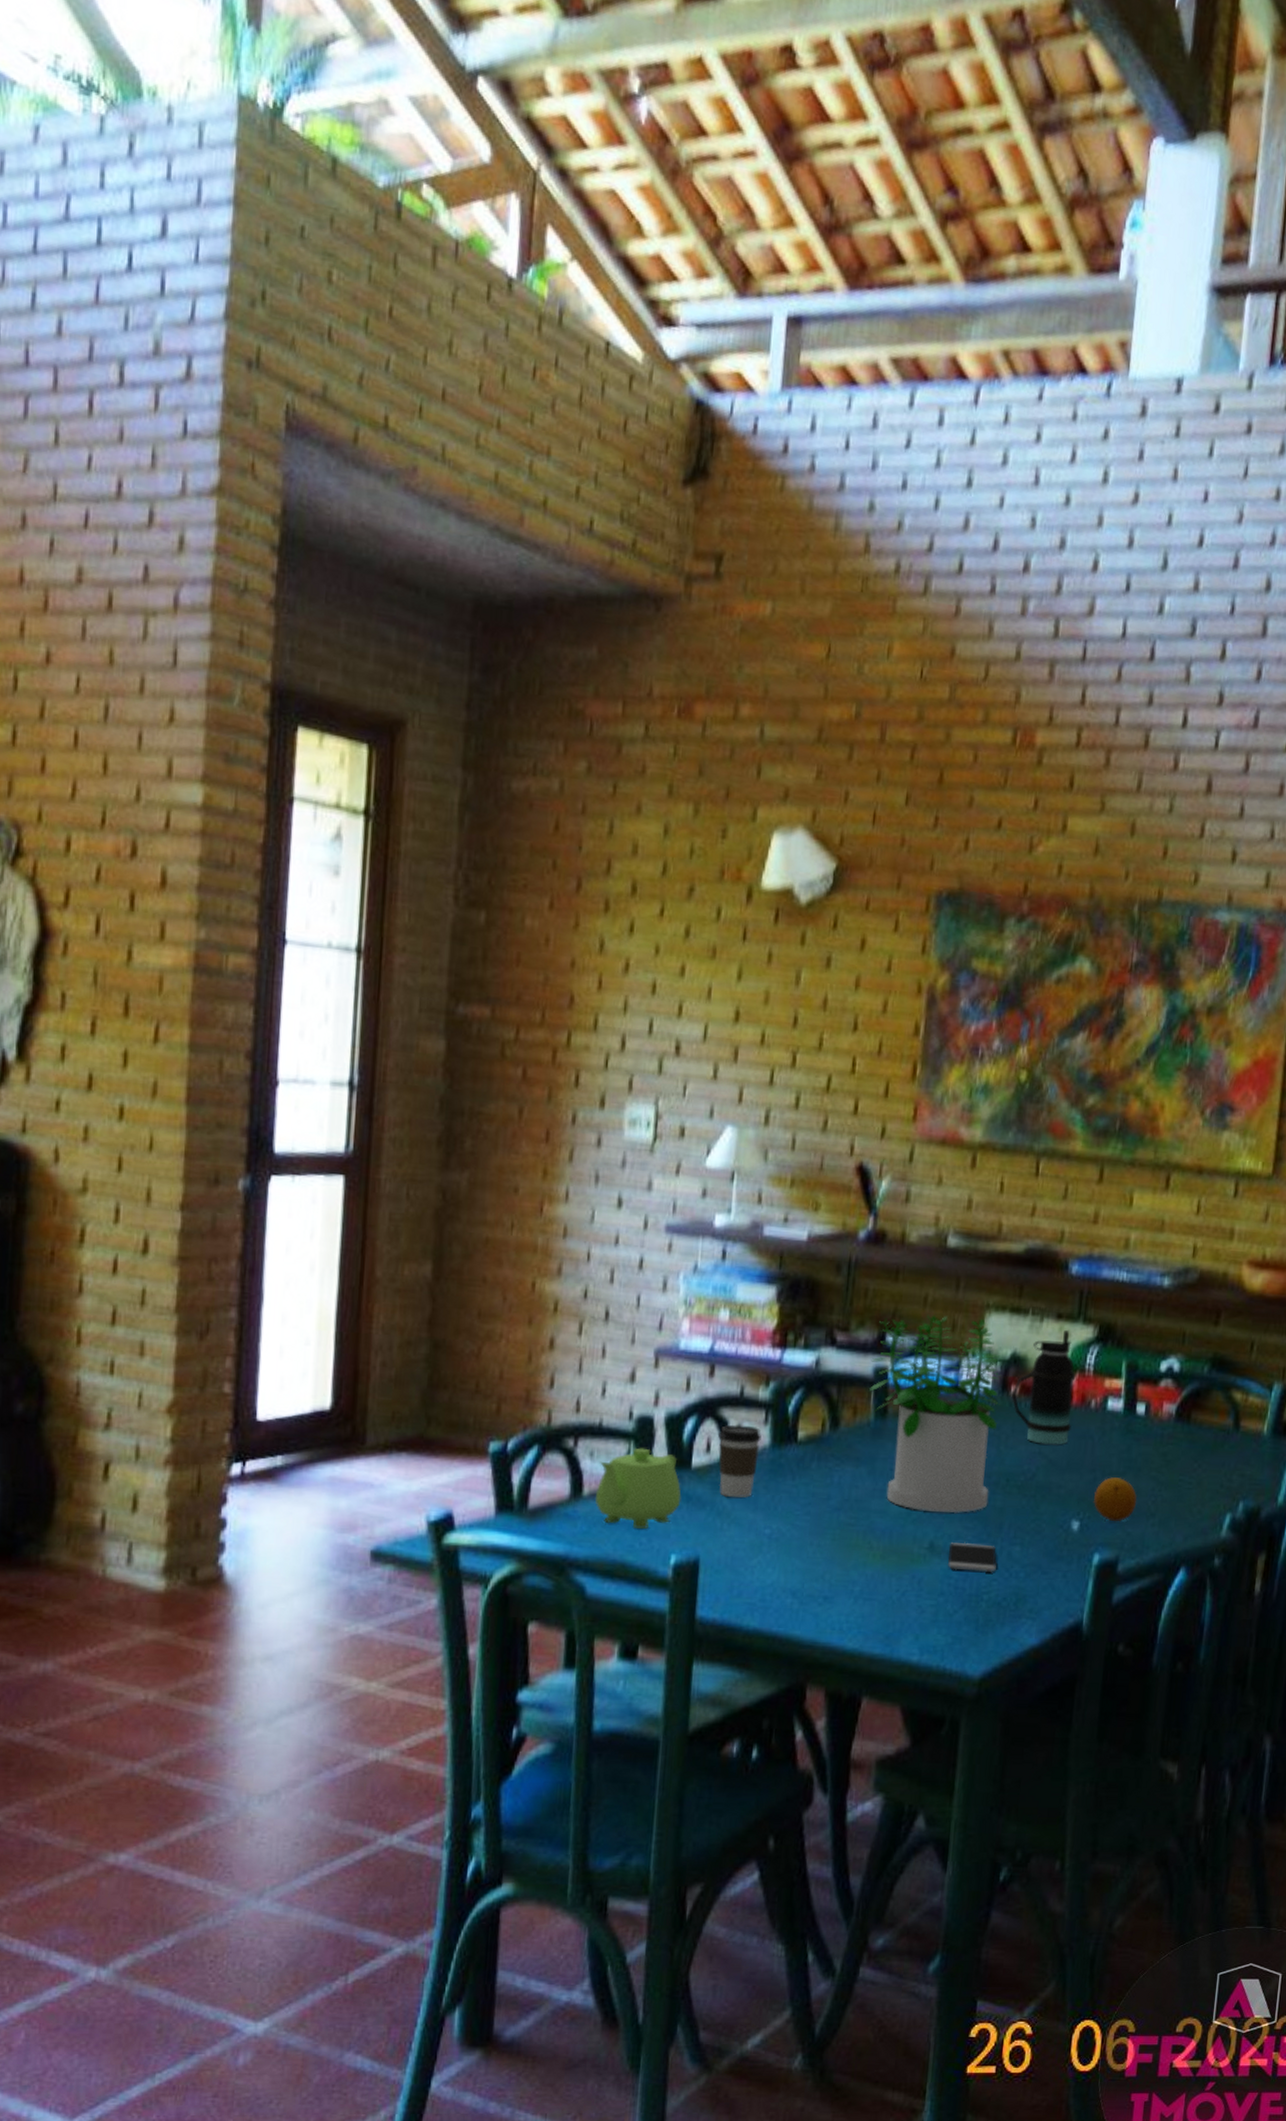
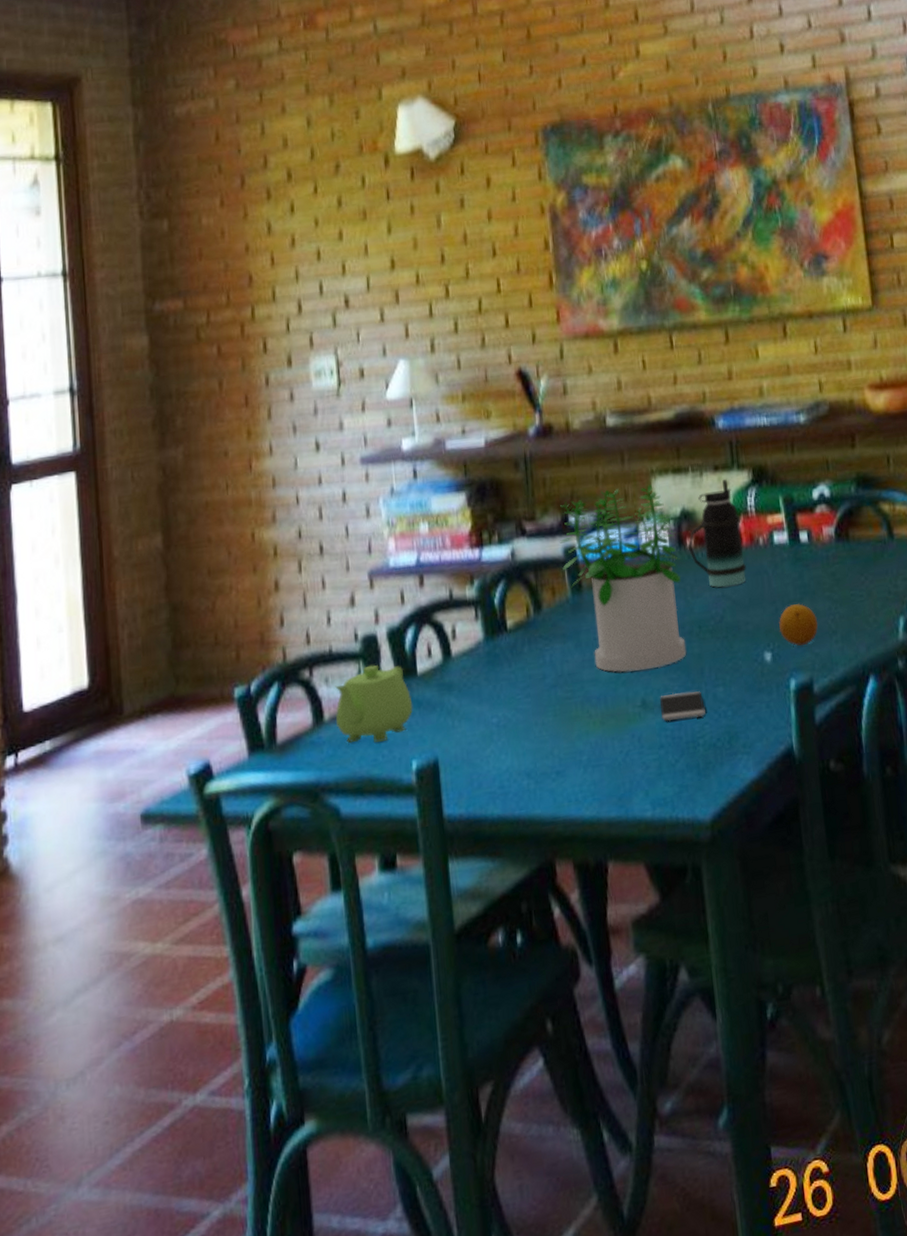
coffee cup: present [718,1424,762,1498] -> none [437,624,476,696]

